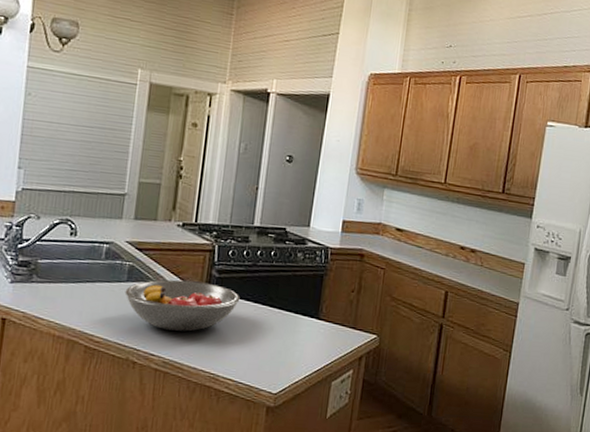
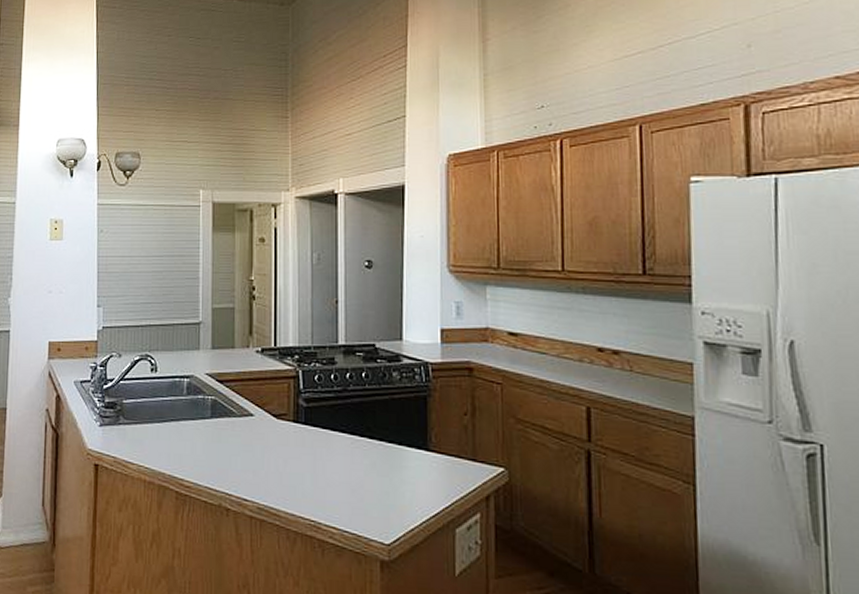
fruit bowl: present [124,279,240,332] -> none [210,412,334,472]

